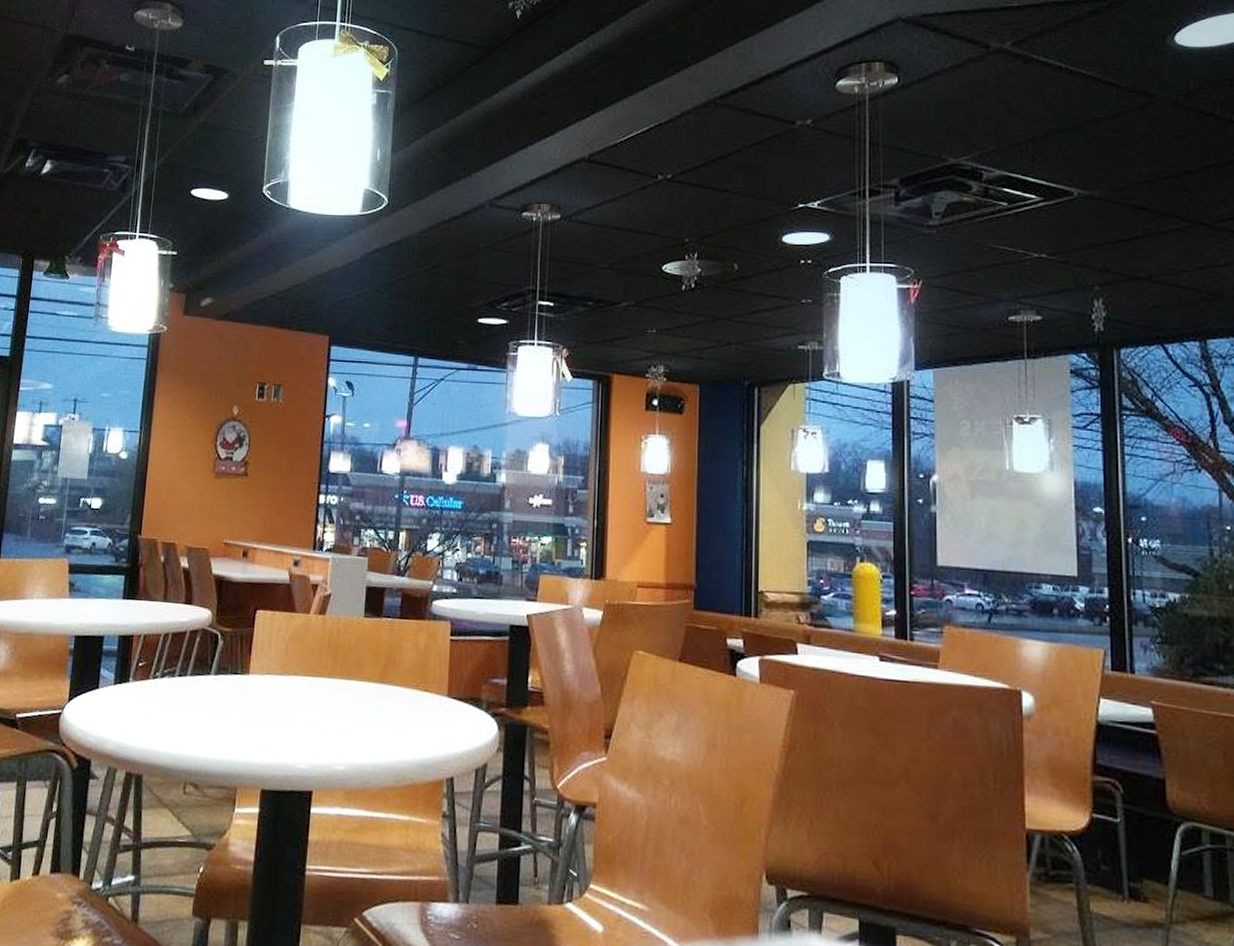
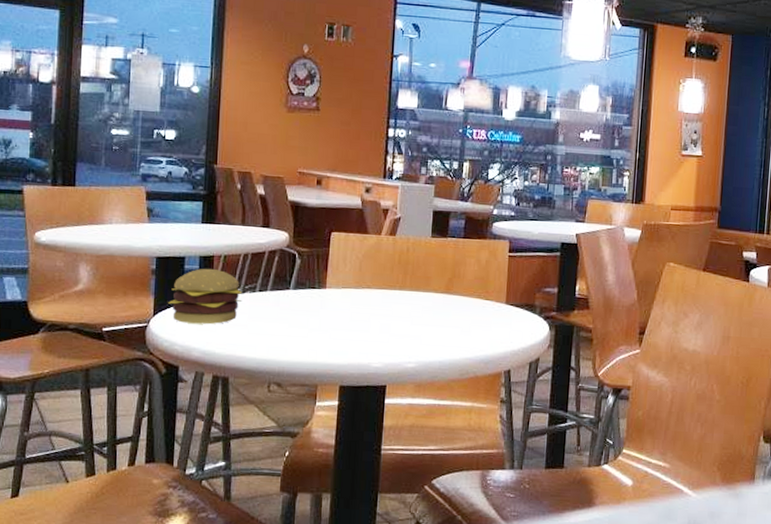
cheeseburger: none [84,649,161,713] -> present [168,268,243,325]

